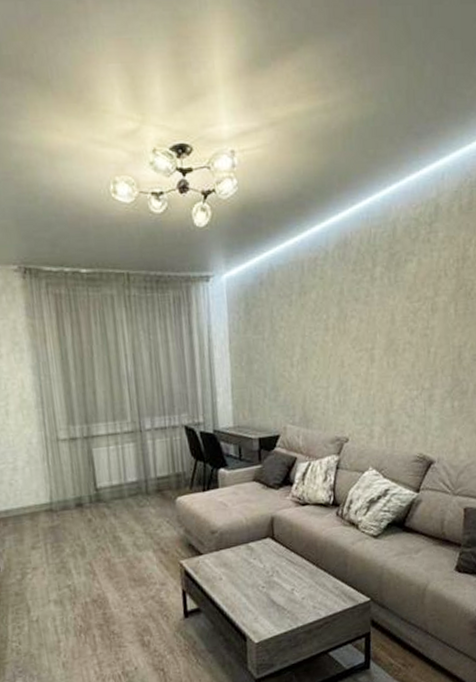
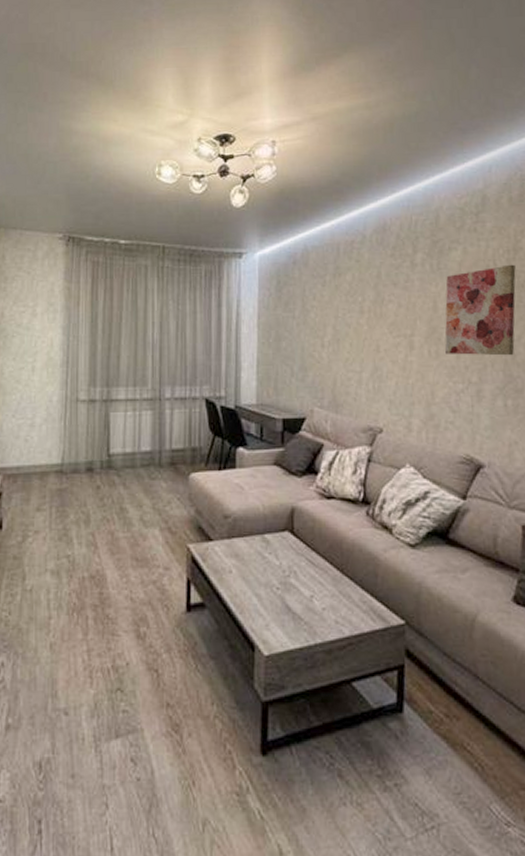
wall art: none [401,273,464,364] -> present [444,264,516,356]

